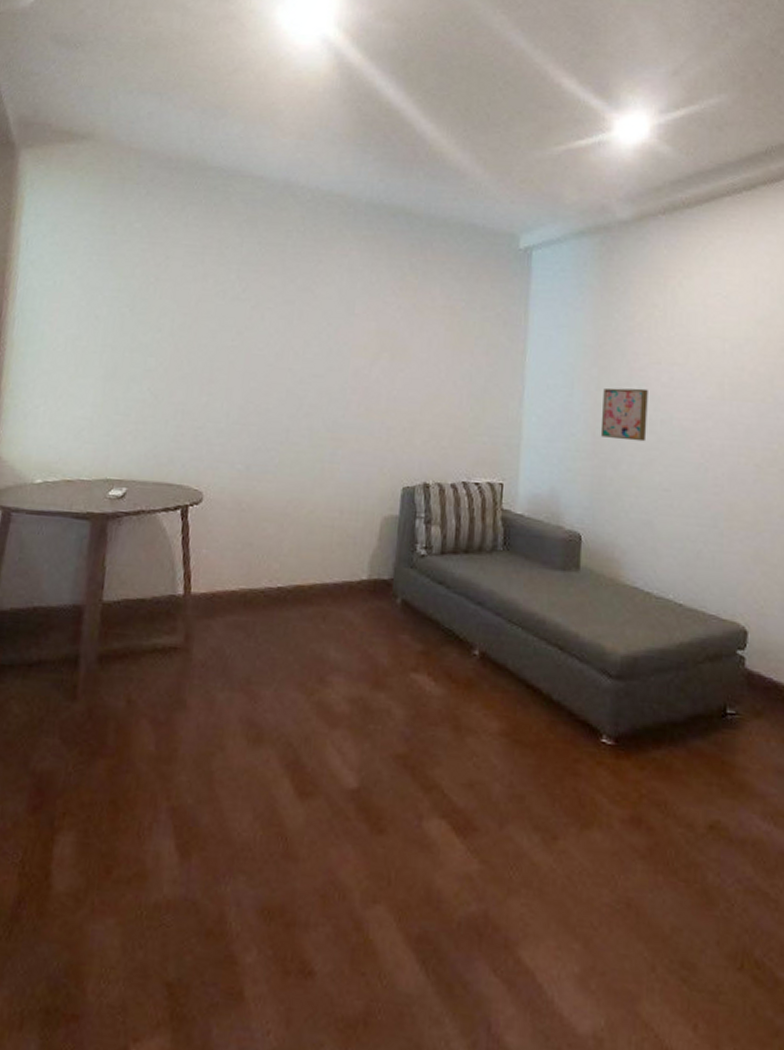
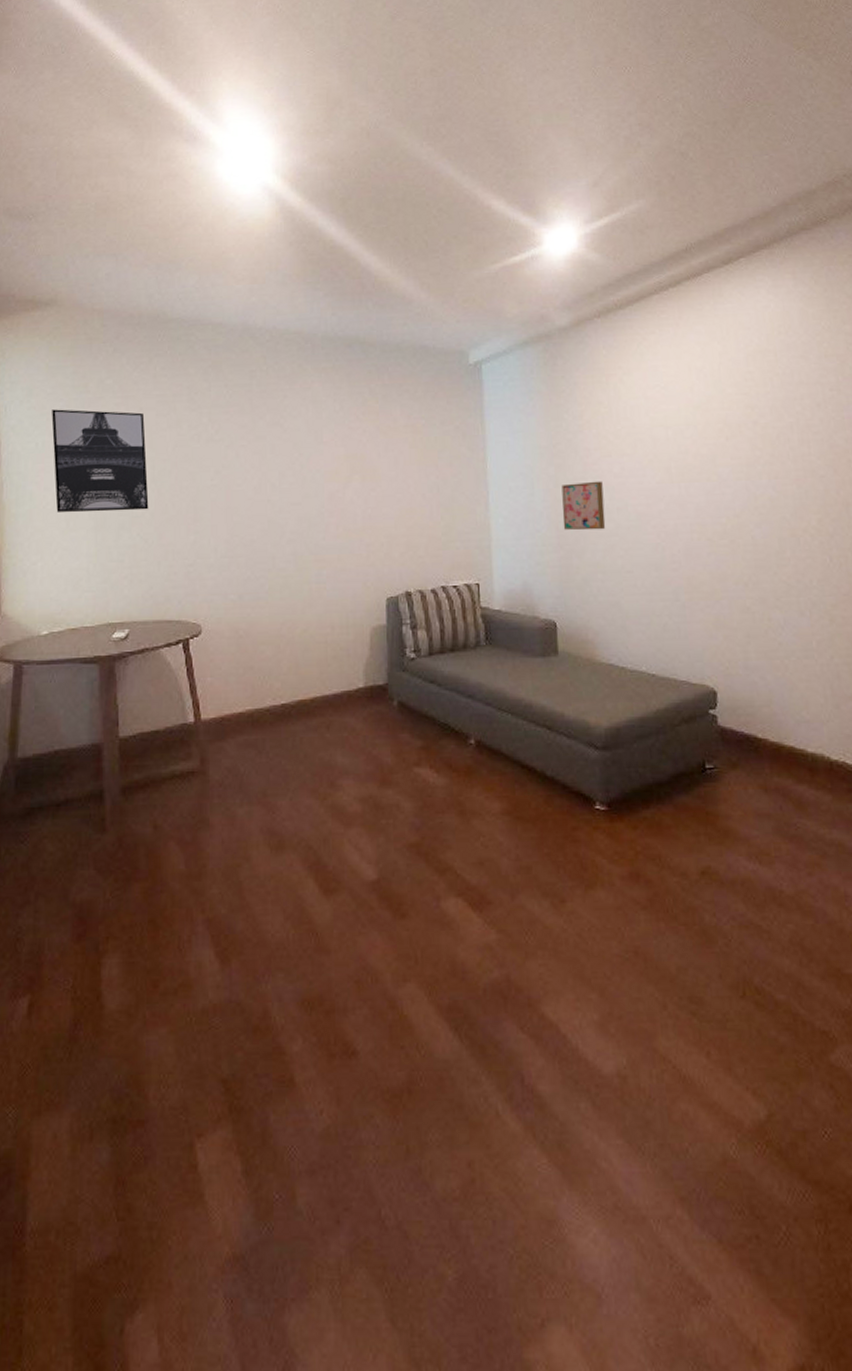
wall art: none [66,248,171,364] -> present [51,409,149,513]

